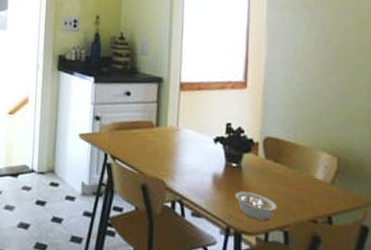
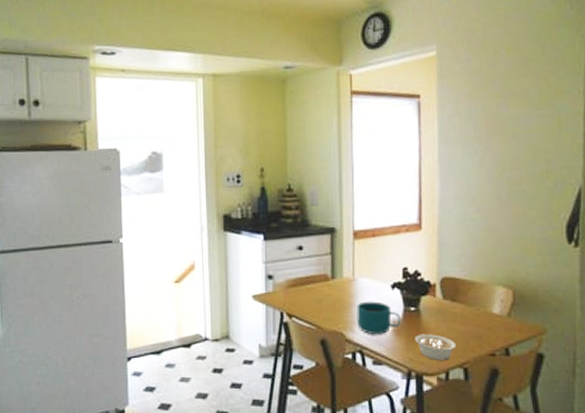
cup: none [178,152,223,187] -> present [357,301,402,334]

